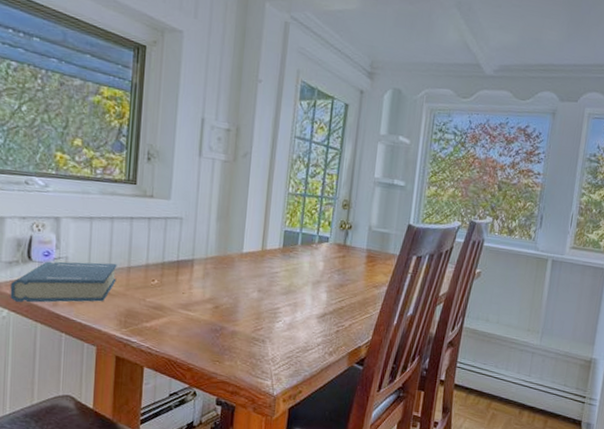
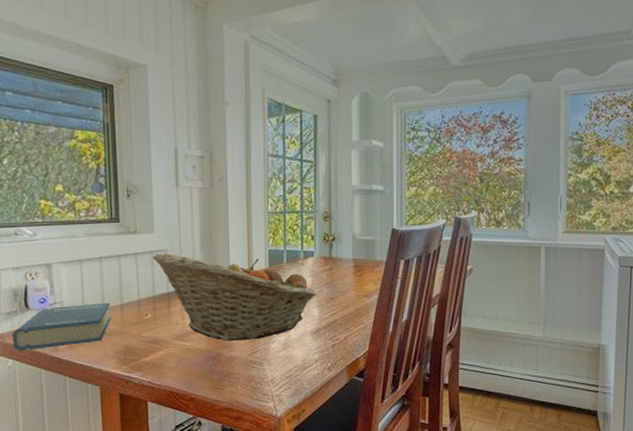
fruit basket: none [166,220,327,318] -> present [152,253,317,342]

